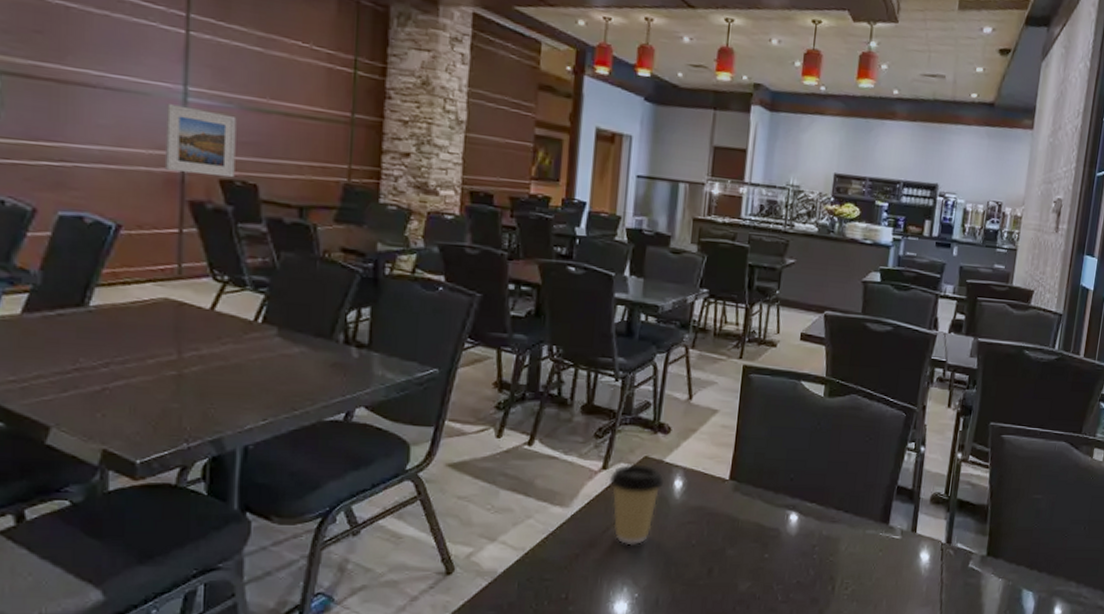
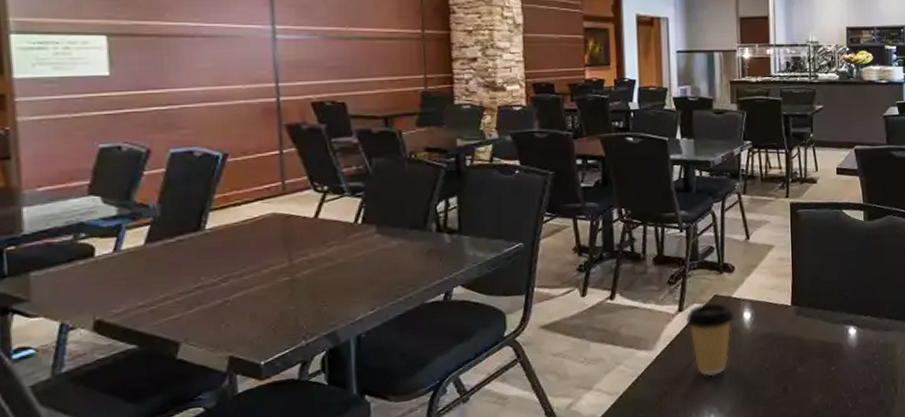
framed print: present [164,104,237,178] -> none [257,43,324,101]

